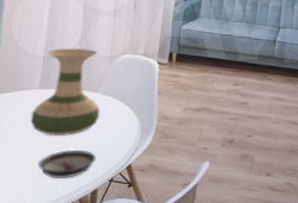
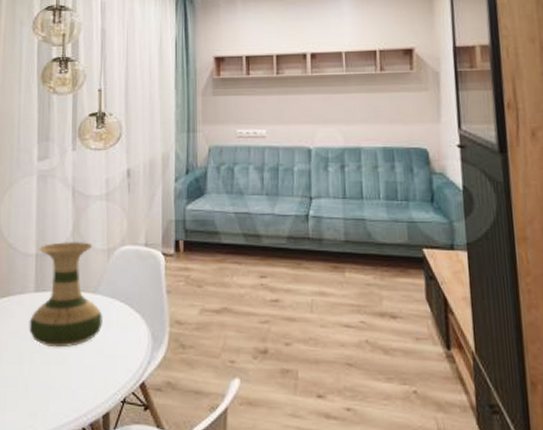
saucer: present [38,150,97,179] -> none [42,364,105,400]

